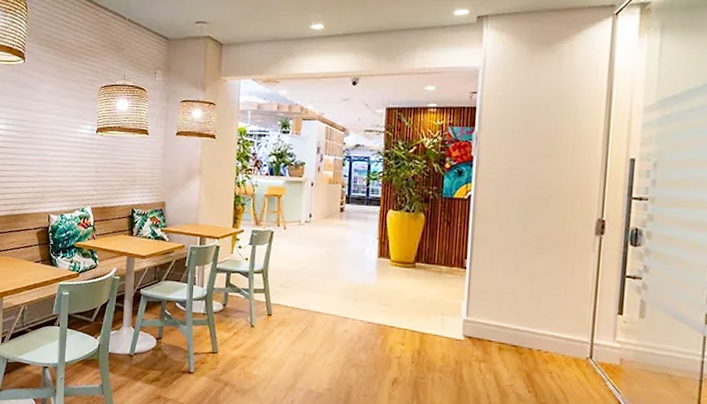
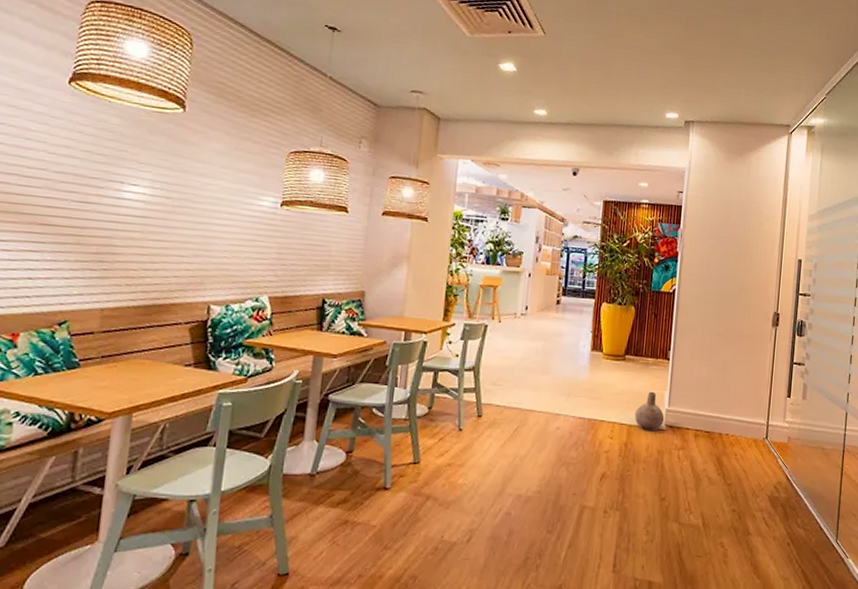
vase: none [428,300,462,341] -> present [635,391,665,432]

